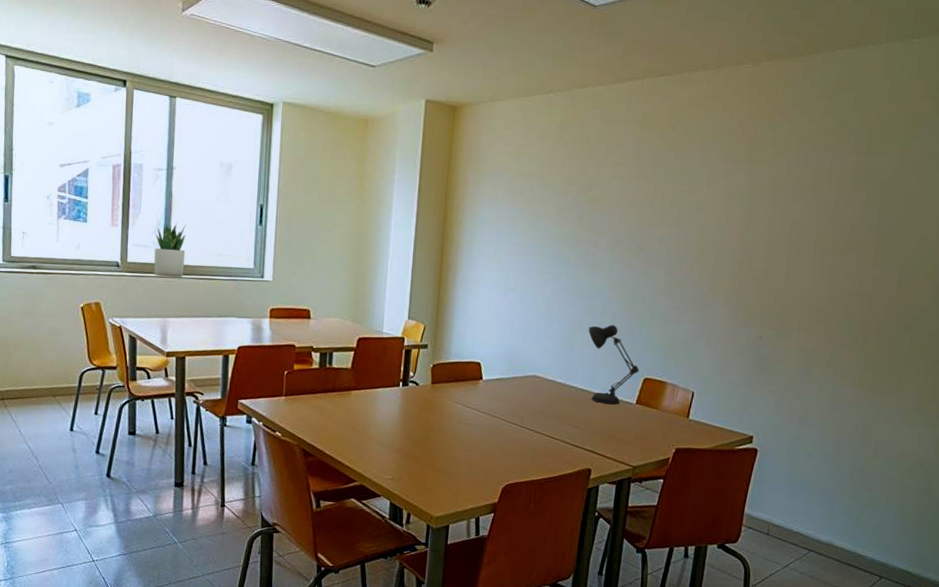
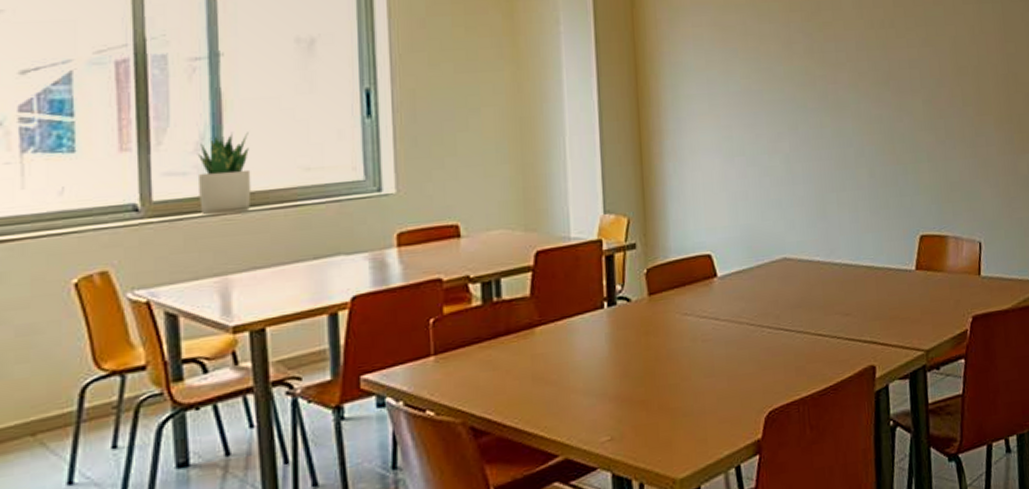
desk lamp: present [588,324,639,405] -> none [842,176,913,279]

